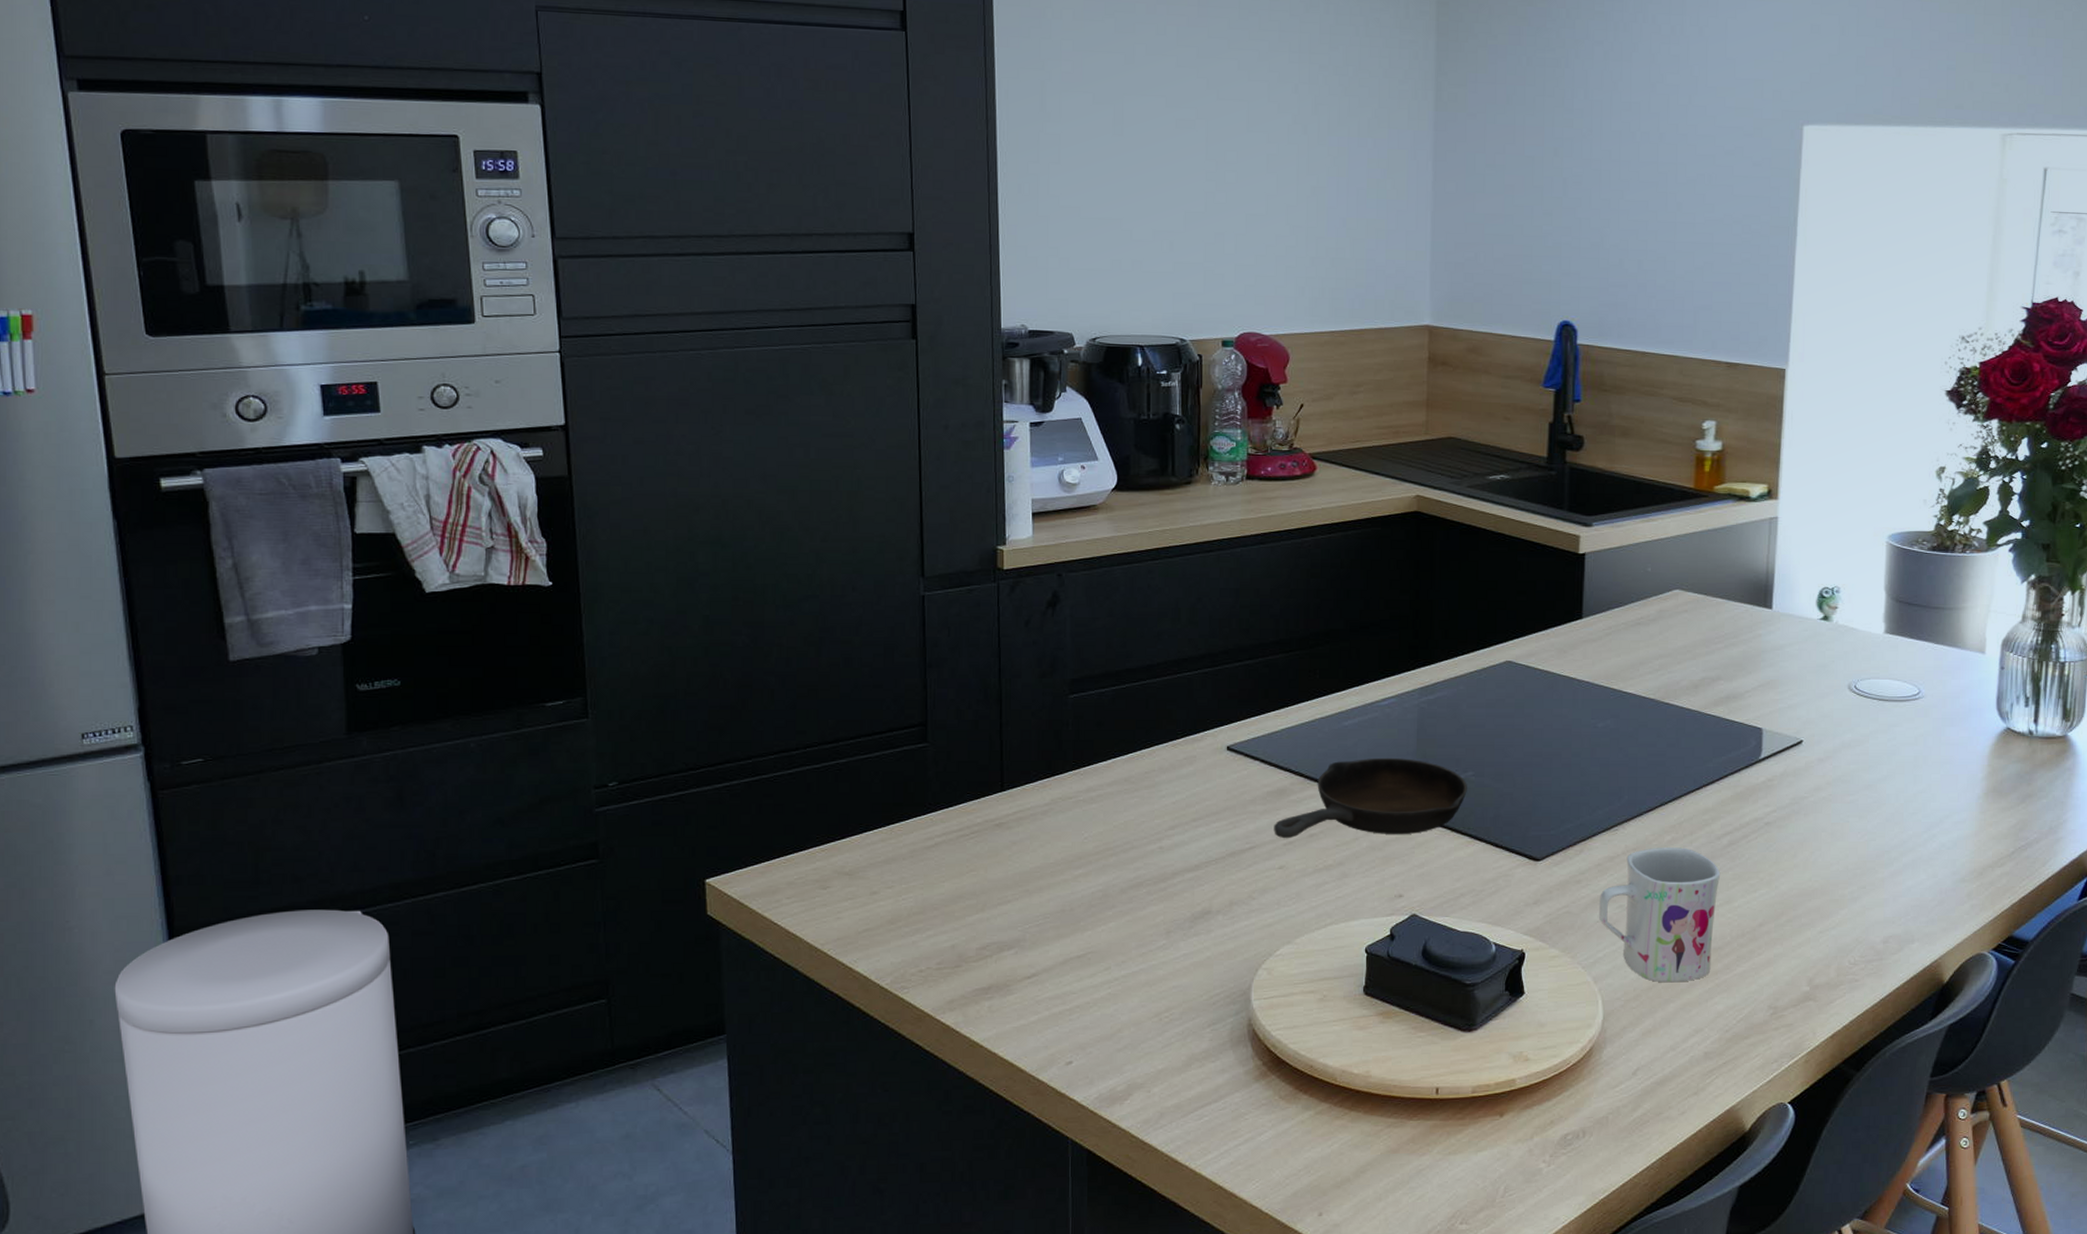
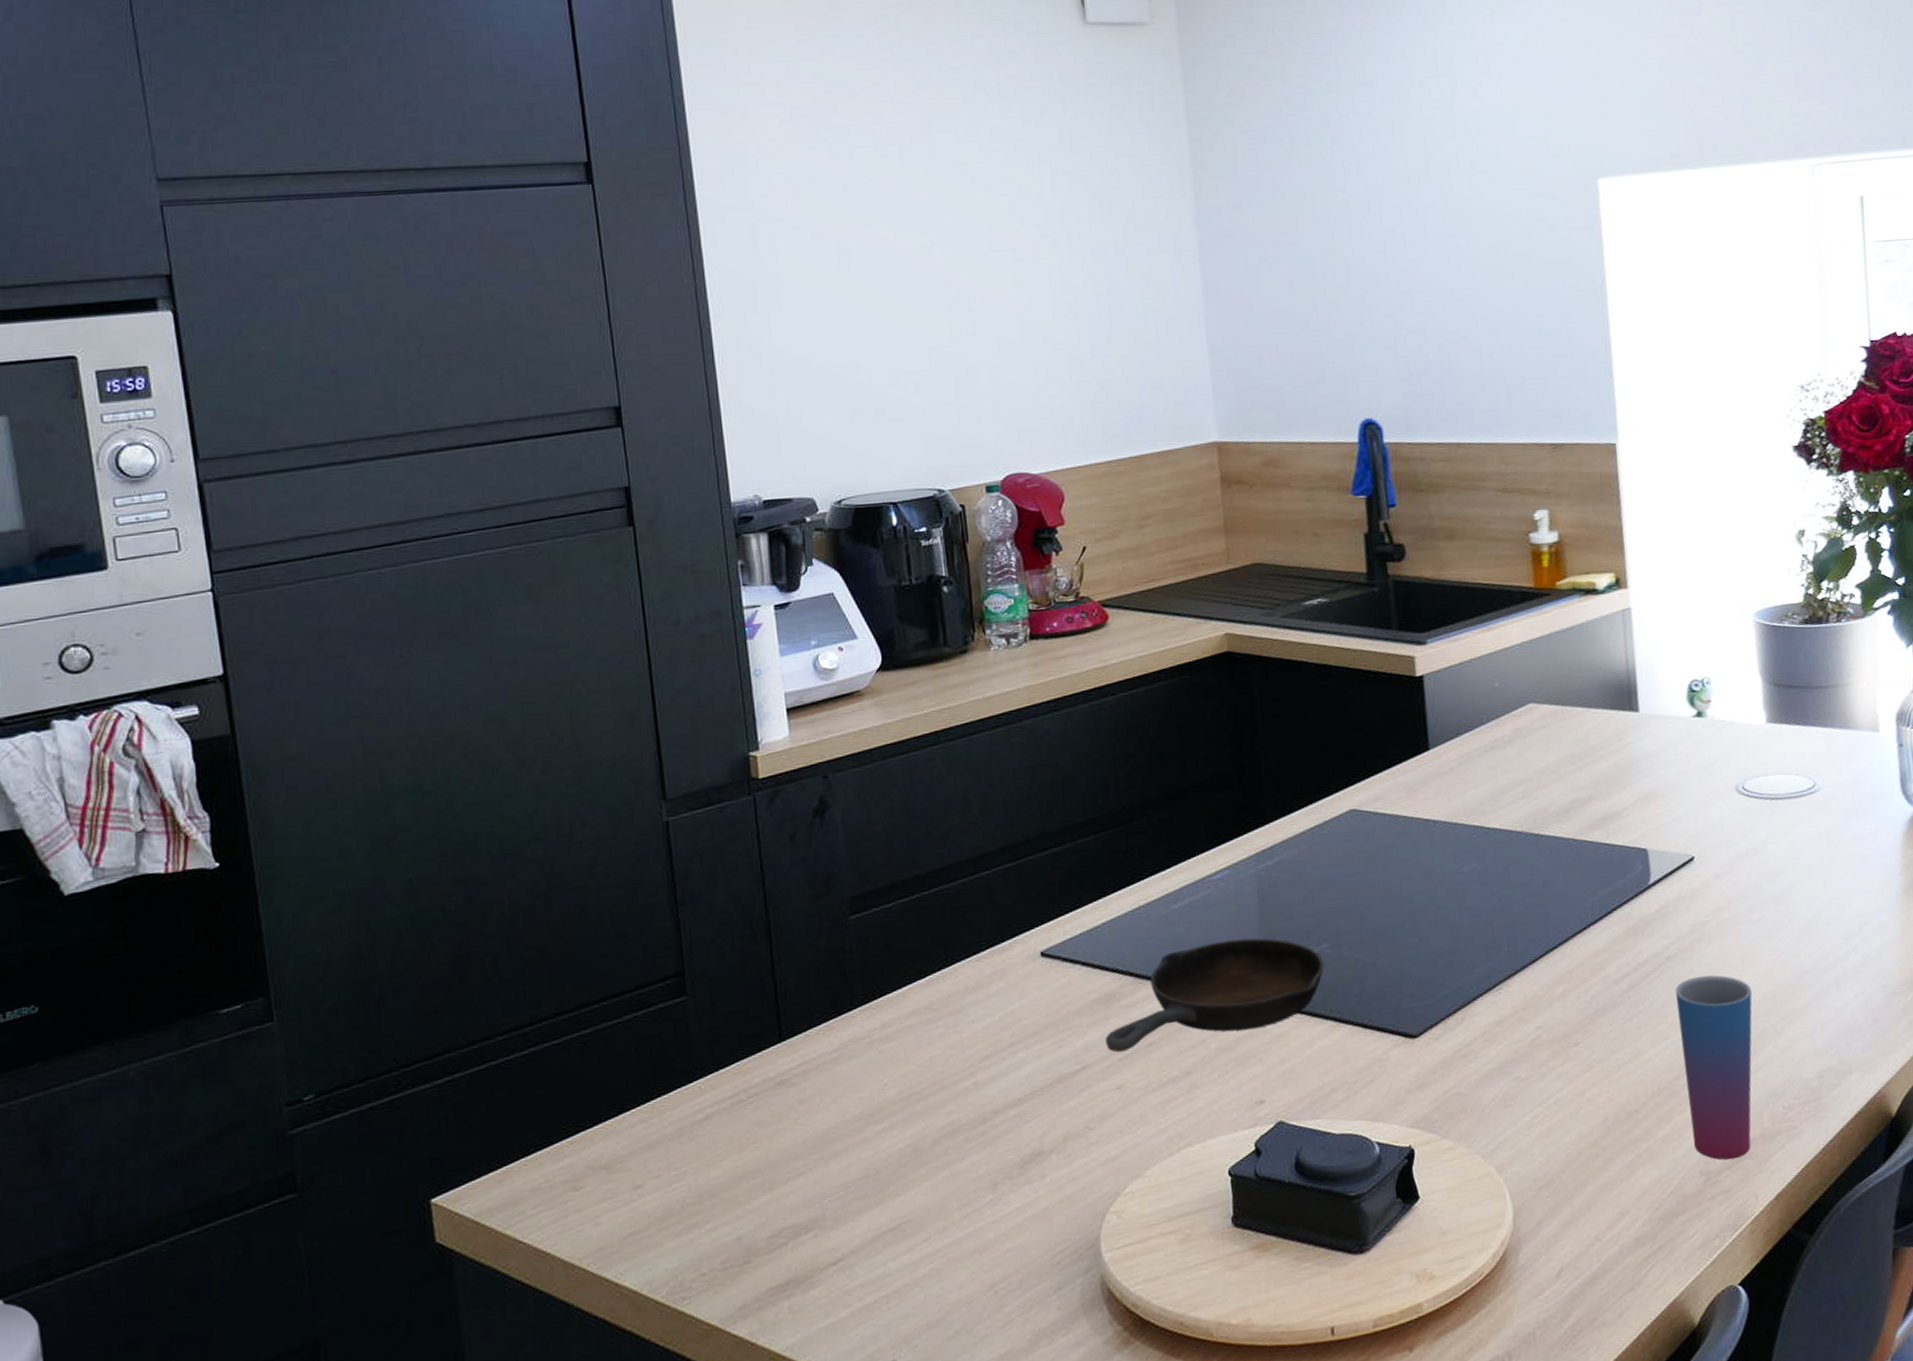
mug: present [1598,847,1721,983] -> none [1490,999,1629,1162]
cup: none [1767,842,1836,999] -> present [1675,975,1752,1160]

